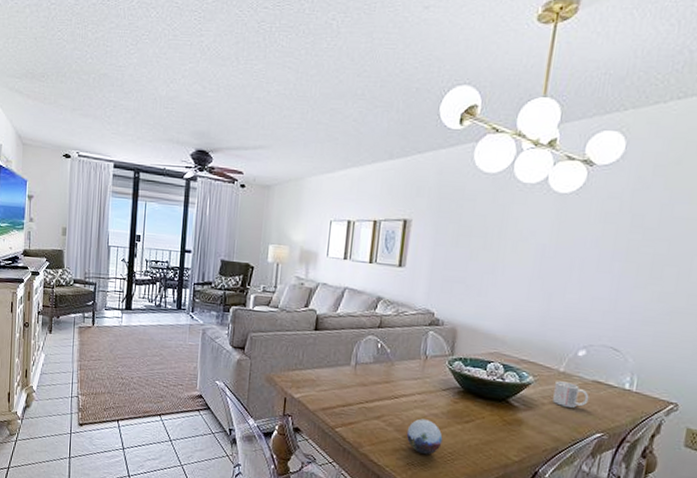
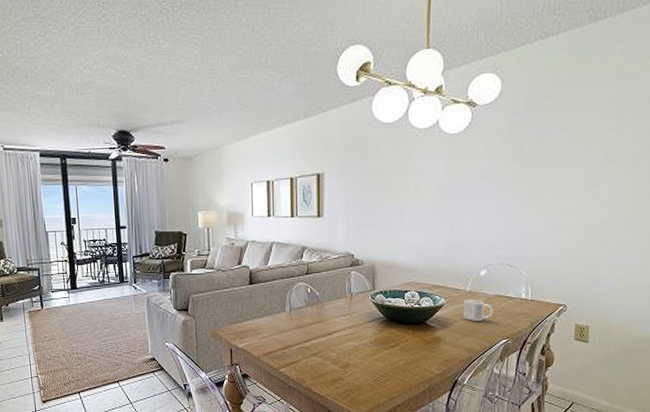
decorative orb: present [406,418,443,455] -> none [342,349,374,381]

